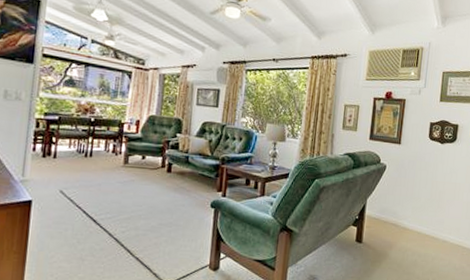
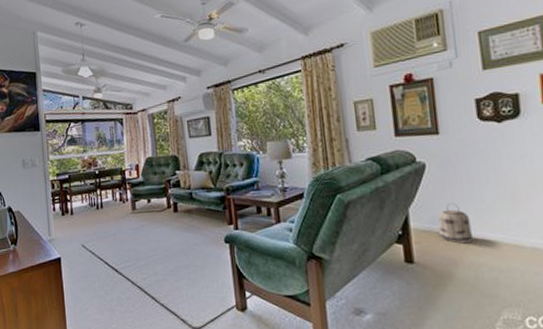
basket: none [385,199,408,232] -> present [438,203,474,244]

